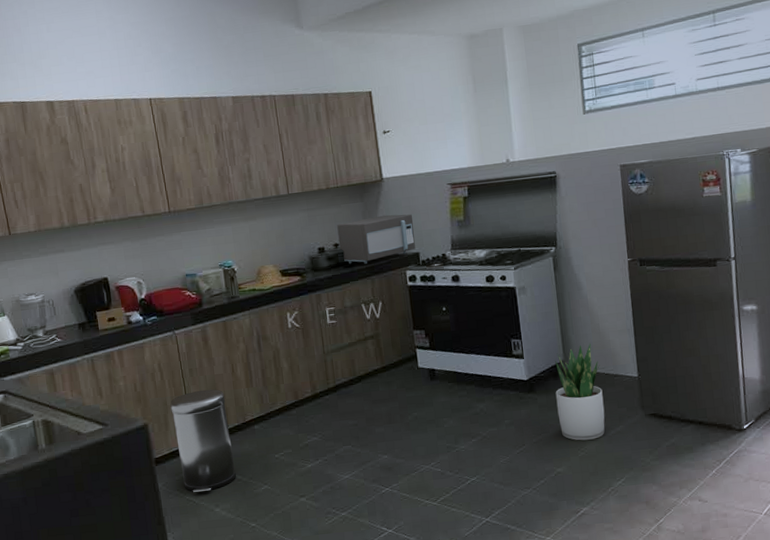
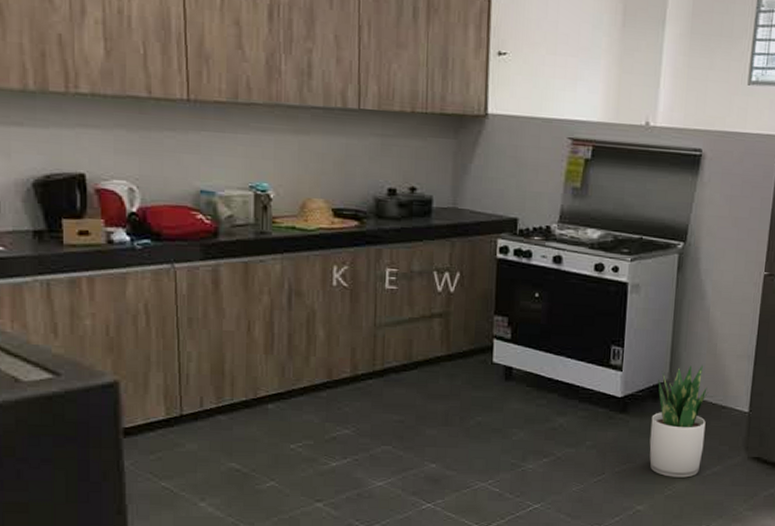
pedal bin: present [170,389,236,493] -> none [155,347,234,480]
microwave: present [337,214,416,265] -> none [416,161,518,222]

